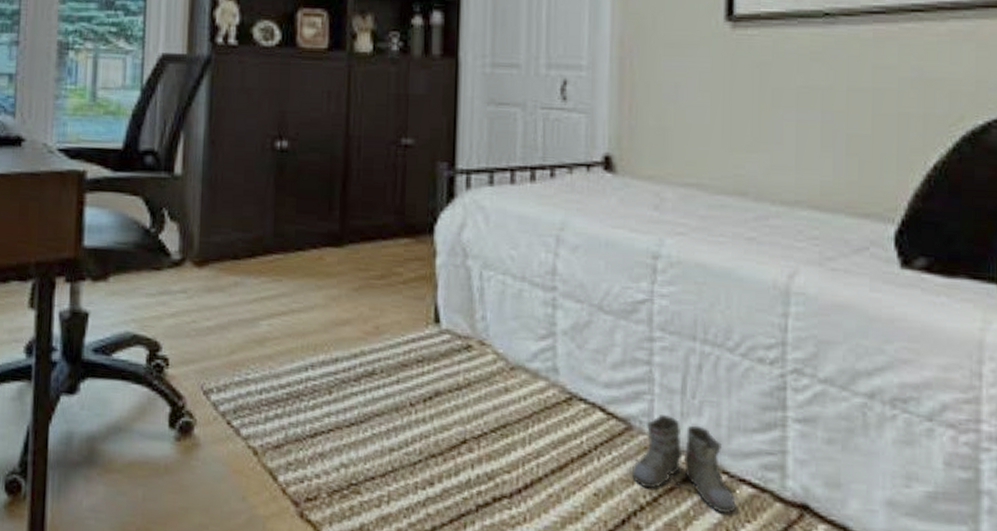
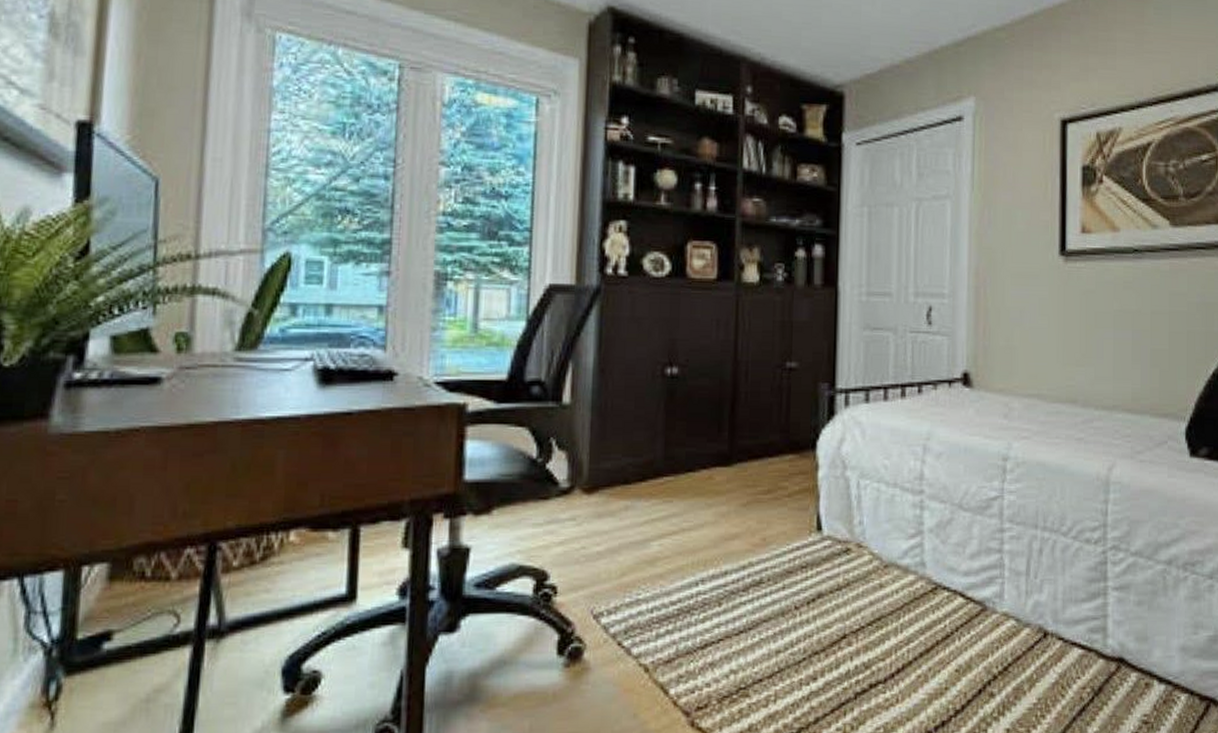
boots: present [631,415,737,514] -> none [986,595,1070,674]

